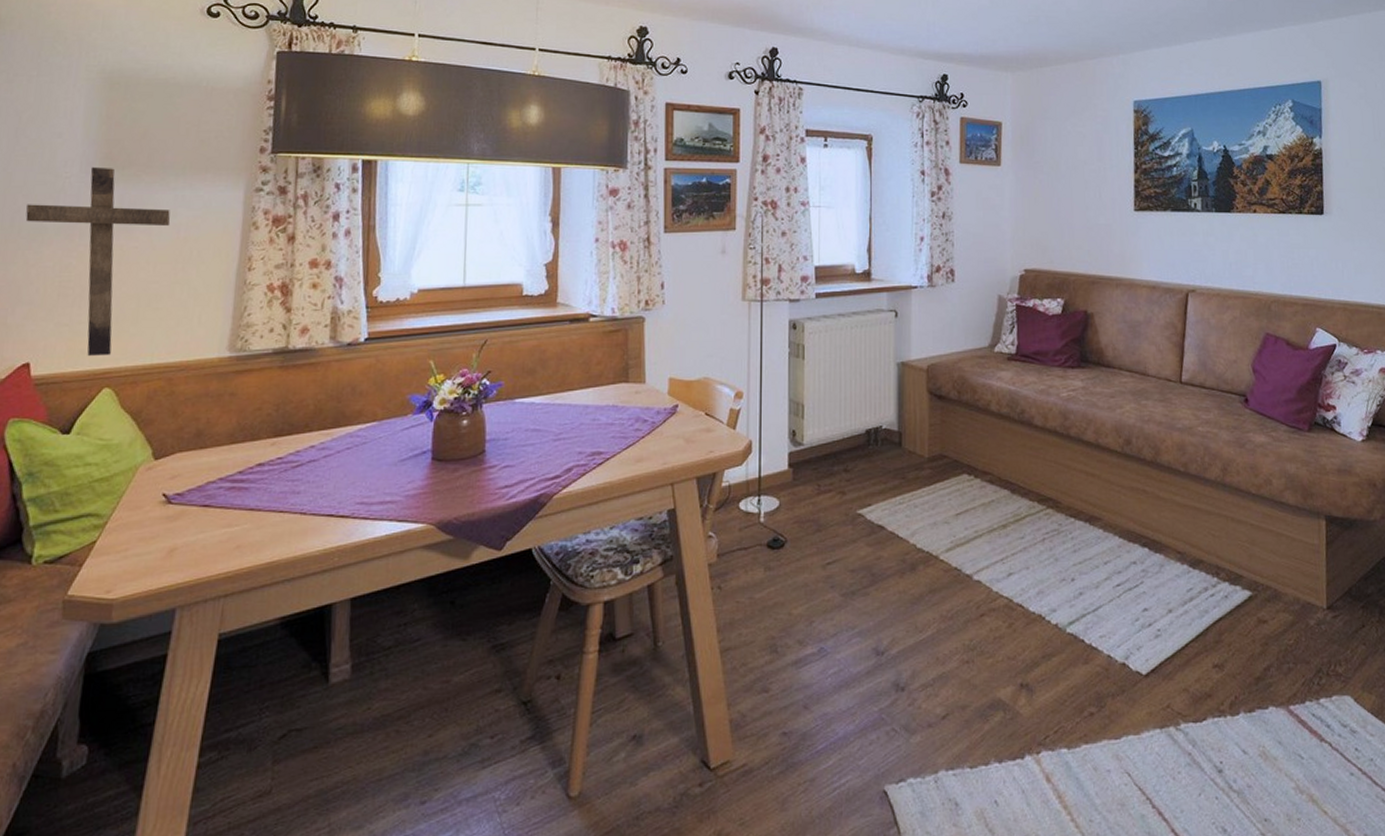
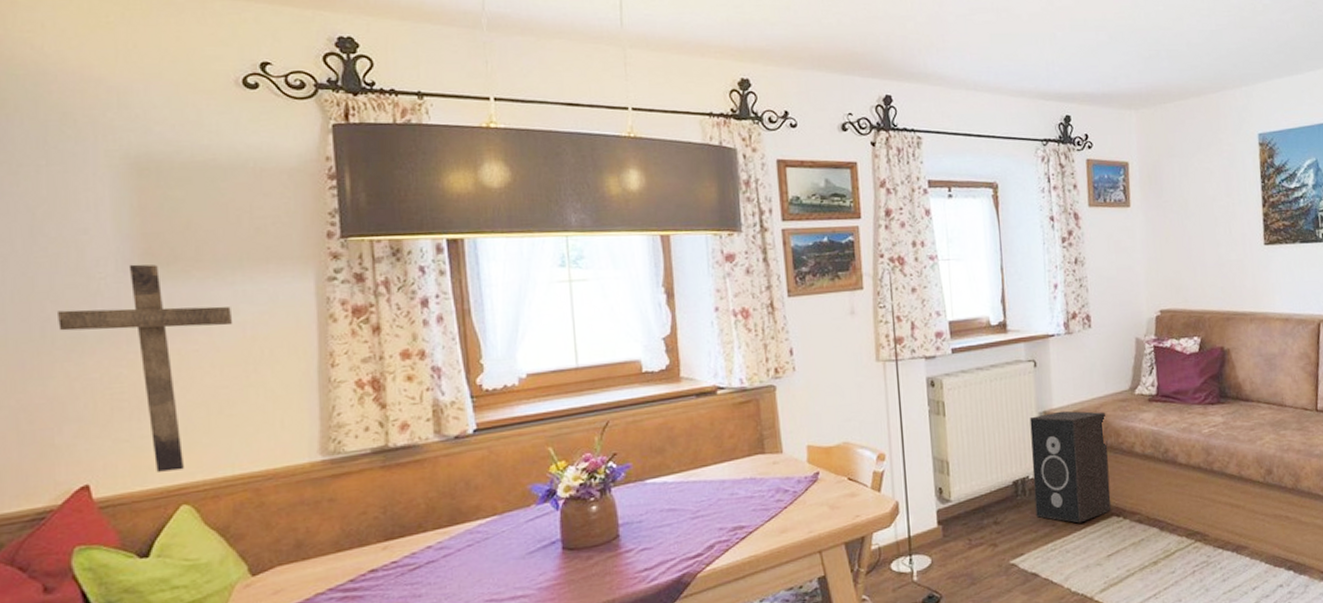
speaker: none [886,363,964,478] -> present [1029,410,1111,523]

